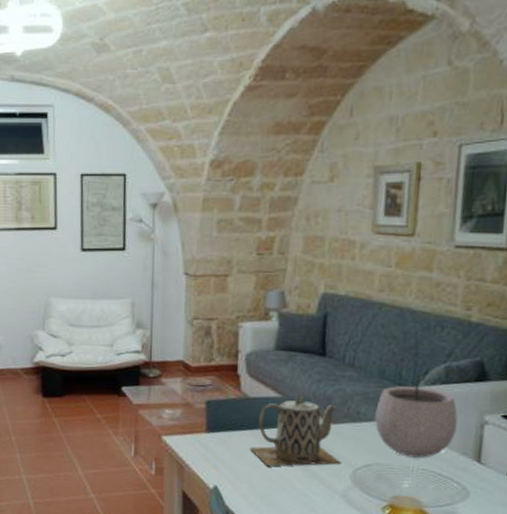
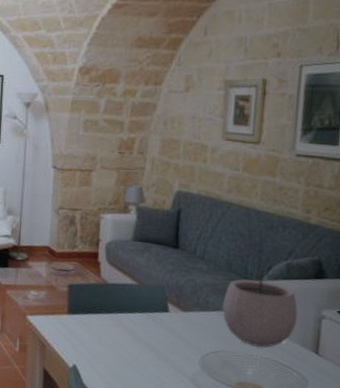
teapot: present [249,393,342,466] -> none [107,282,192,350]

